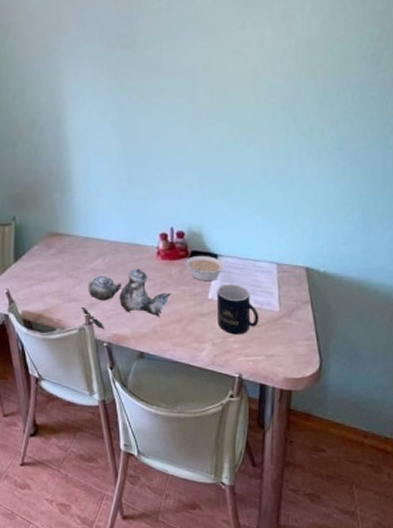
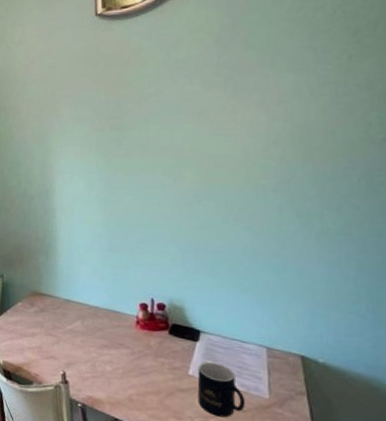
teapot: present [81,268,172,328] -> none [58,335,150,389]
legume: present [185,256,224,282] -> none [165,329,207,358]

